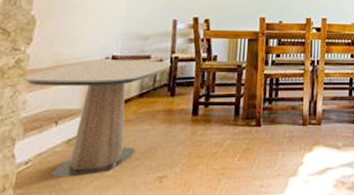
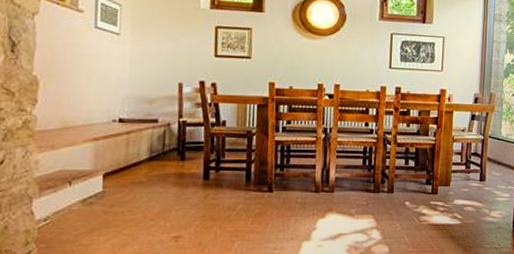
side table: present [25,61,171,178] -> none [35,123,179,234]

